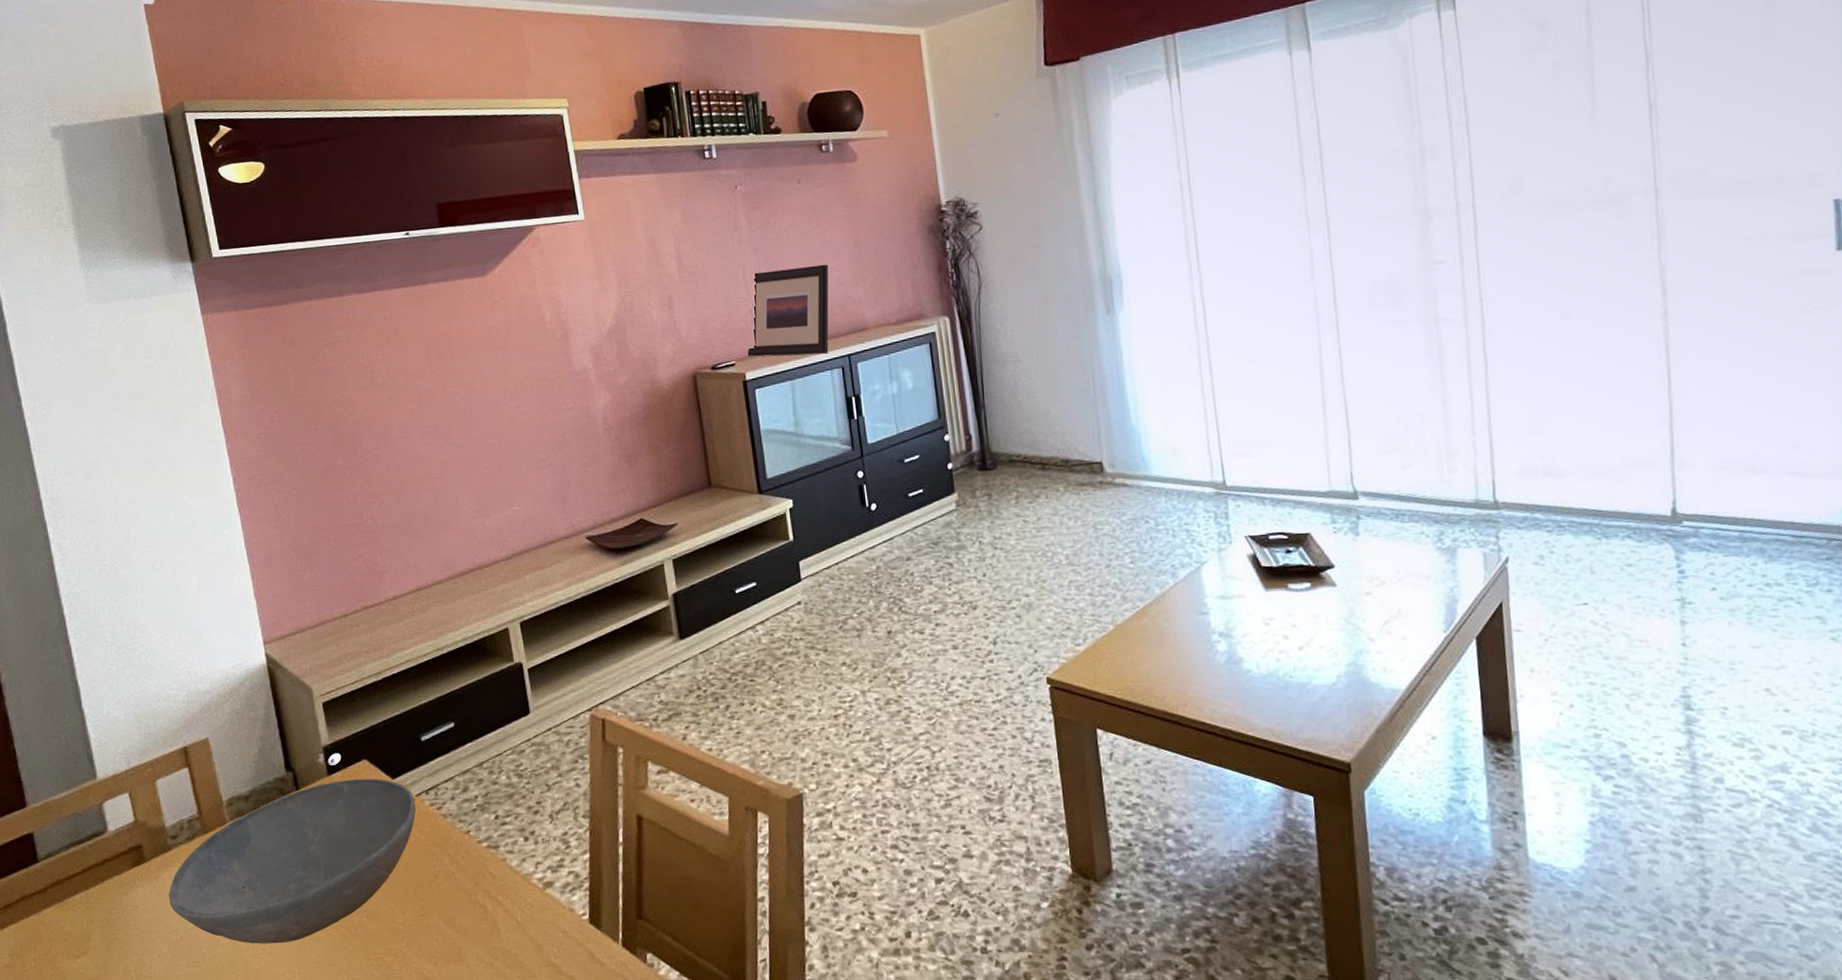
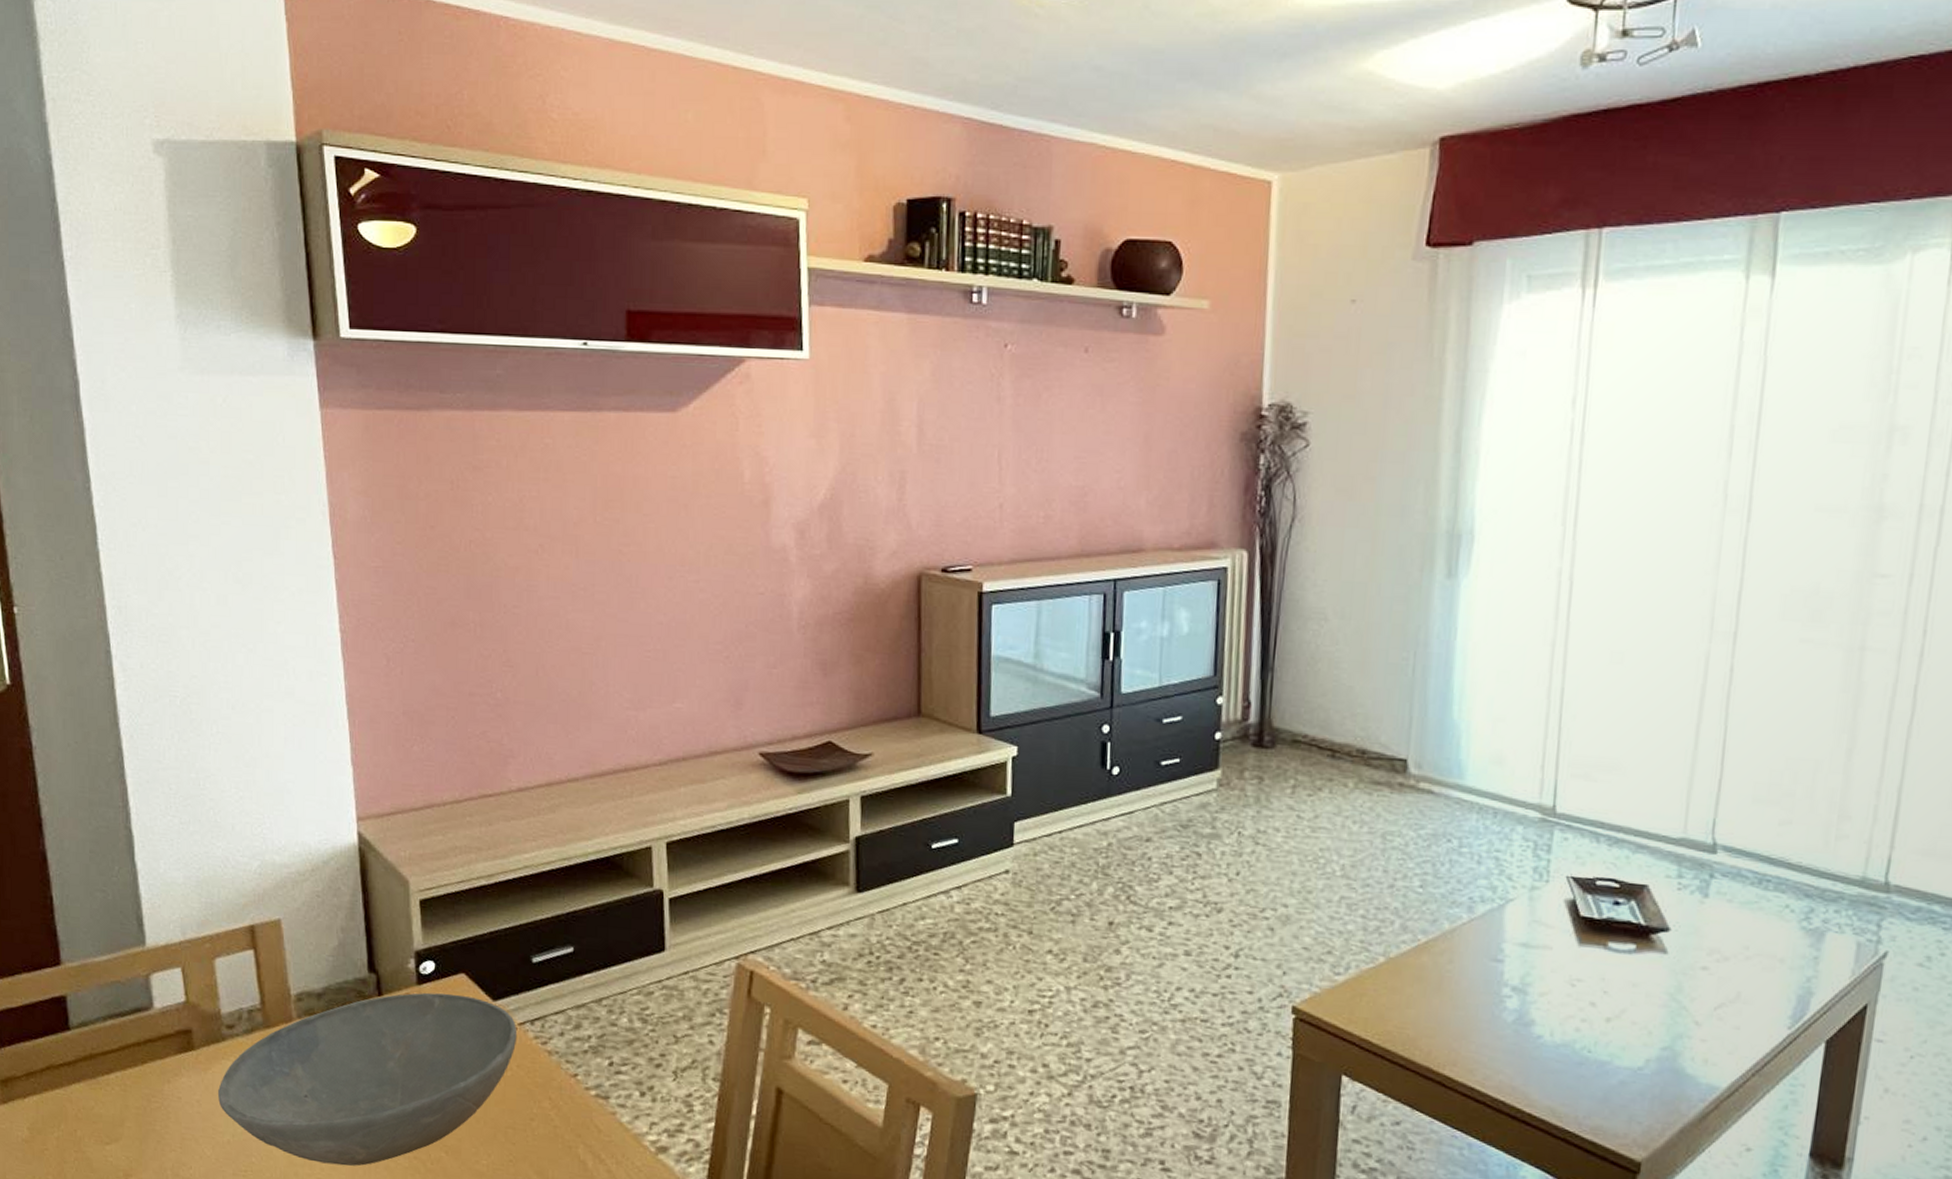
picture frame: present [747,264,829,357] -> none [989,459,1107,575]

